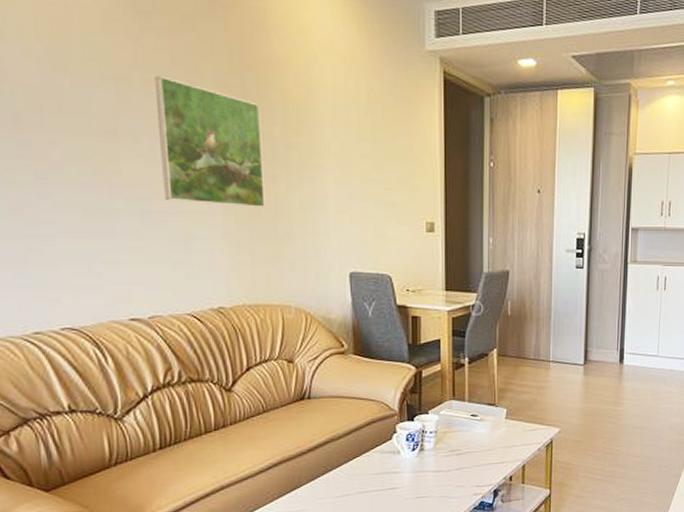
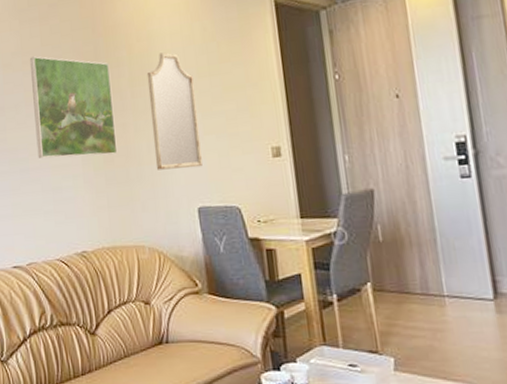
home mirror: none [303,105,357,233] -> present [146,52,203,170]

